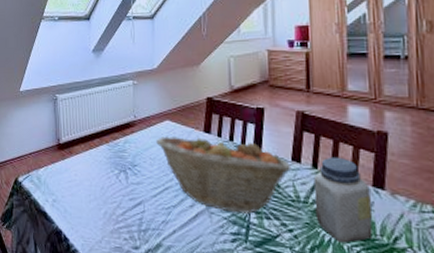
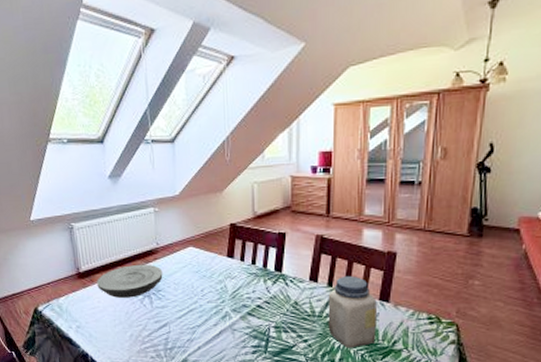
plate: none [75,137,139,172] -> present [97,264,163,298]
fruit basket: present [156,135,292,214] -> none [180,259,309,329]

